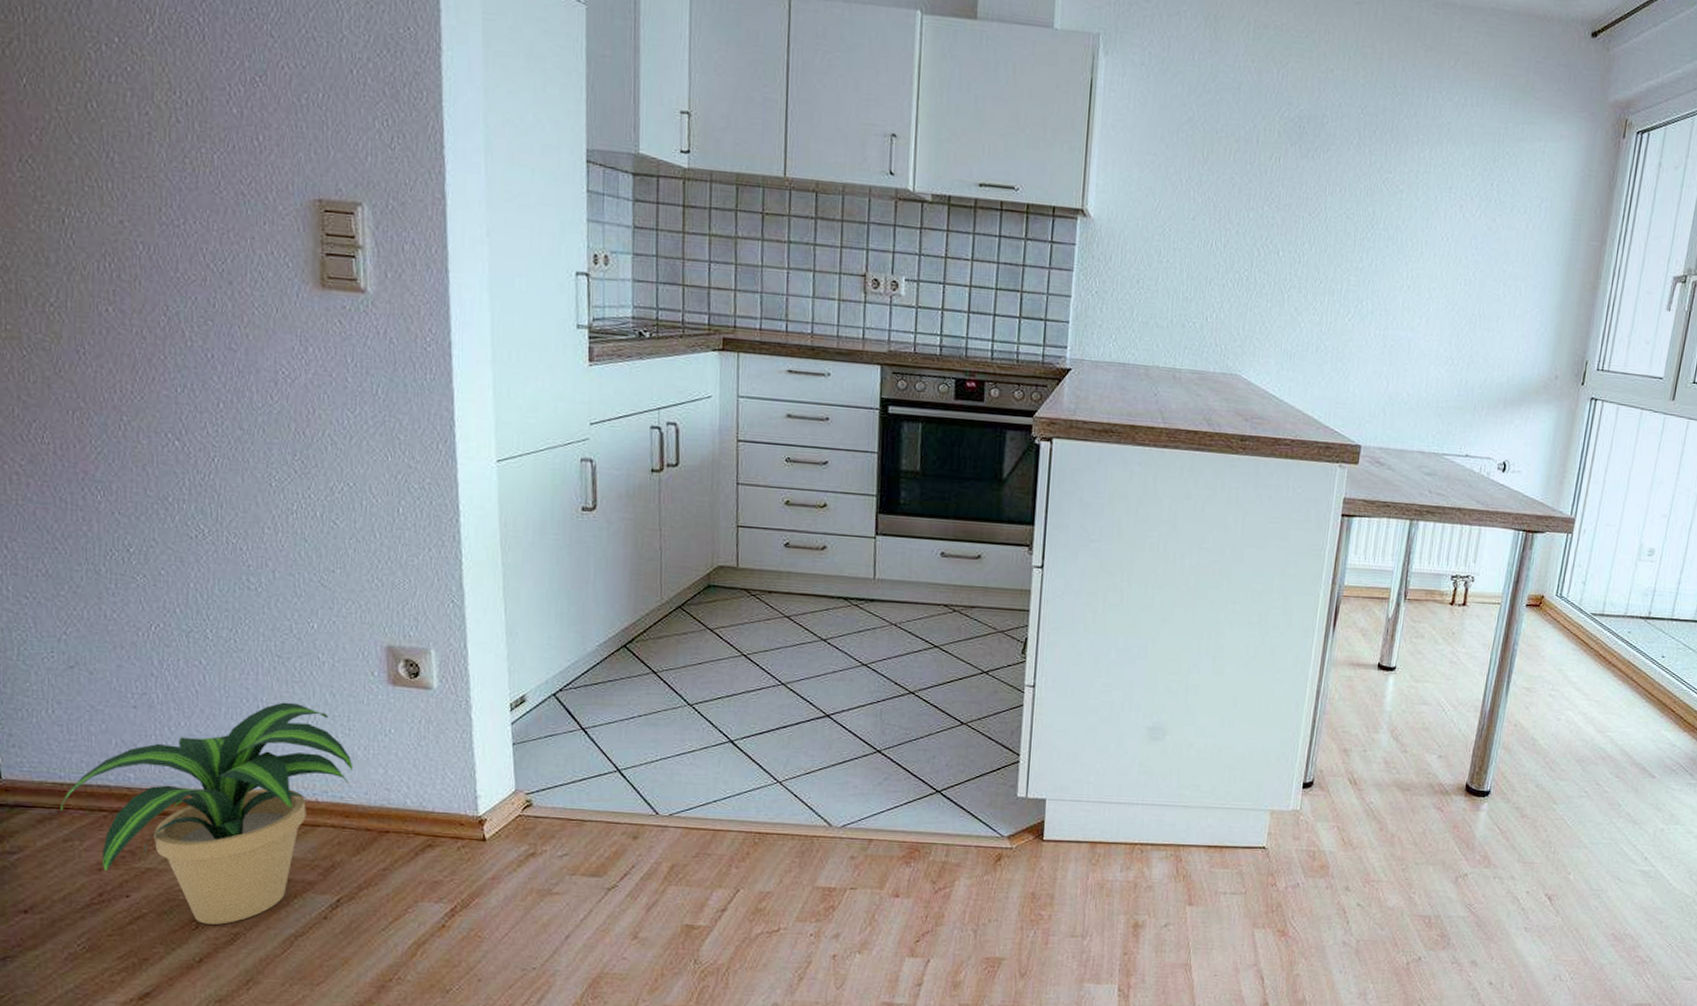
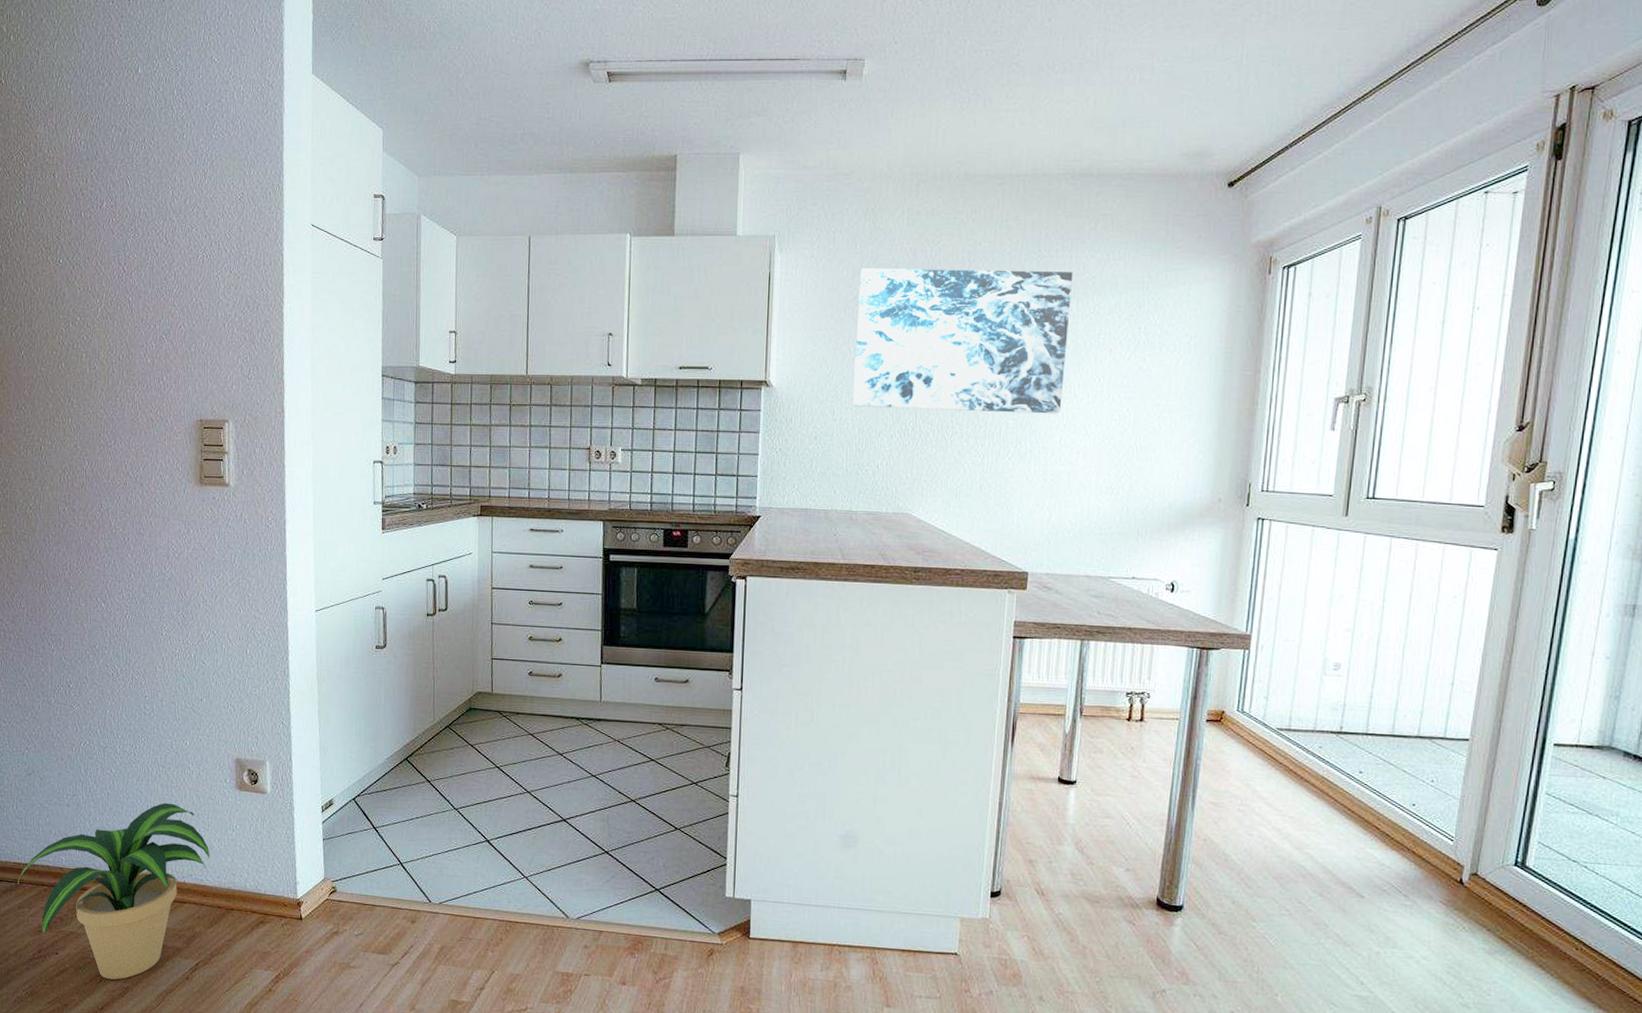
wall art: none [1182,85,1429,274] -> present [853,268,1073,414]

